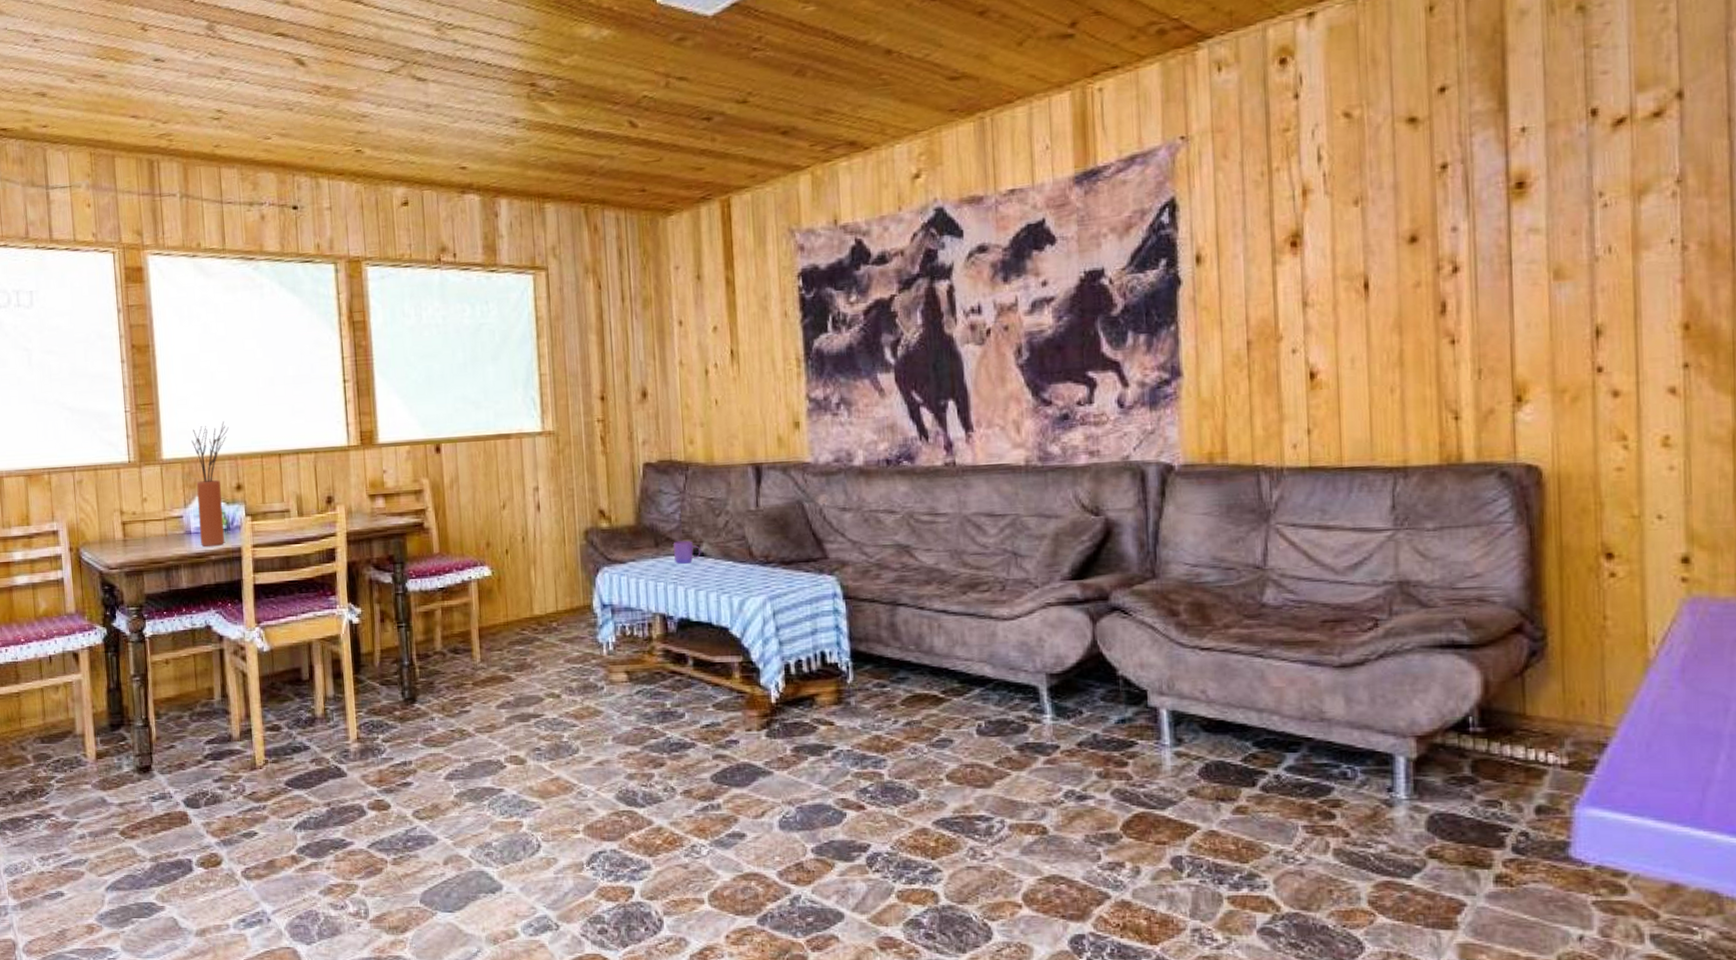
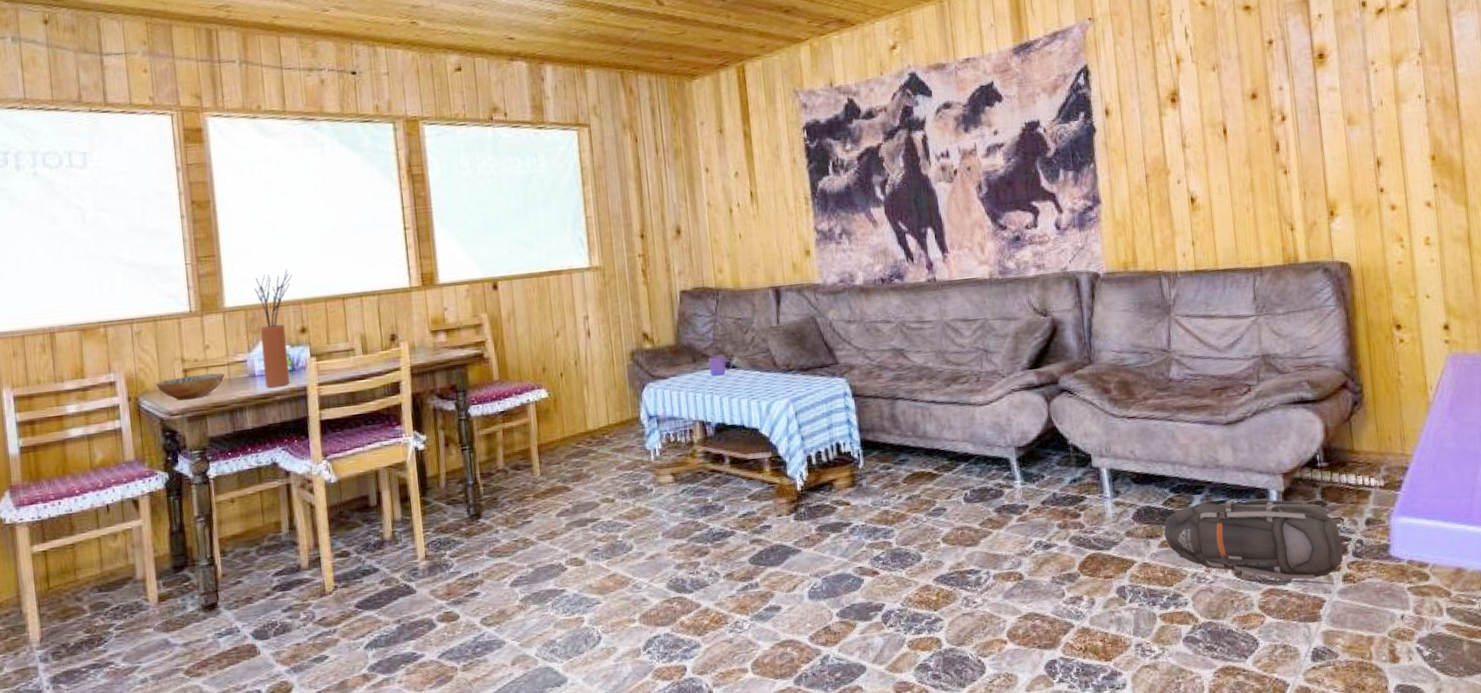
bowl: none [96,528,161,554] -> present [156,373,225,401]
backpack: none [1240,763,1498,886] -> present [1163,498,1344,585]

